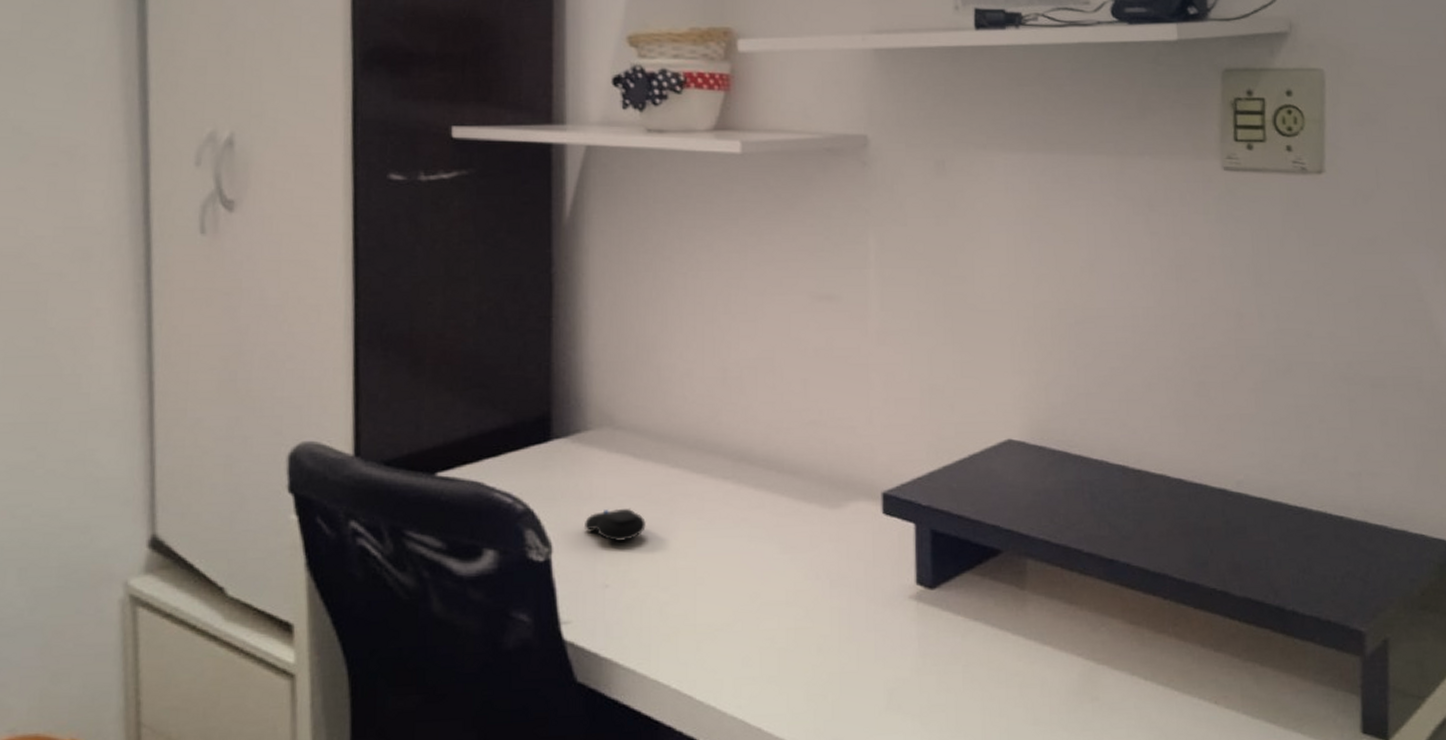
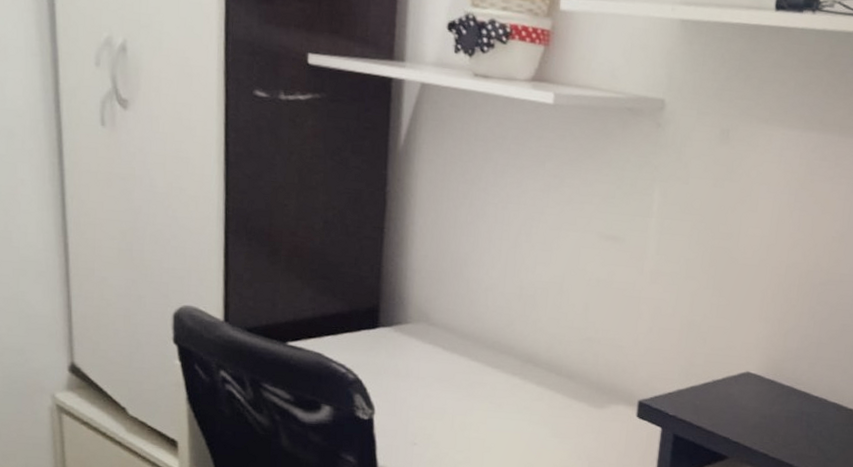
computer mouse: present [583,507,646,543] -> none [400,387,449,413]

